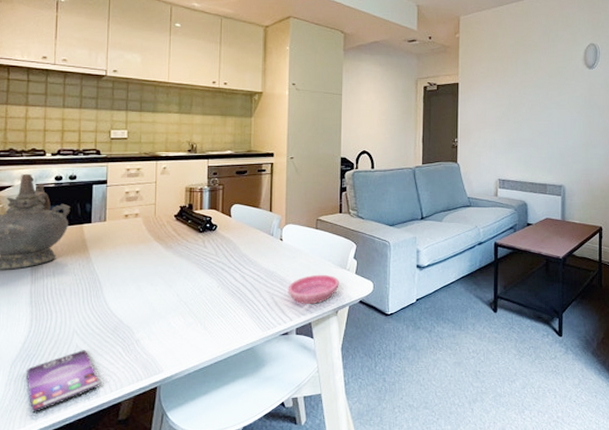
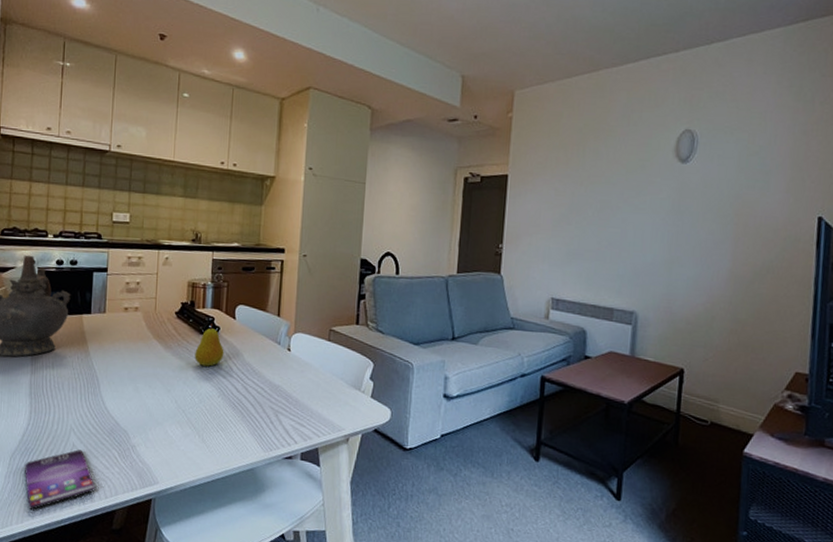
fruit: none [194,222,222,261] -> present [194,323,224,367]
saucer: present [288,274,339,304] -> none [293,393,352,428]

